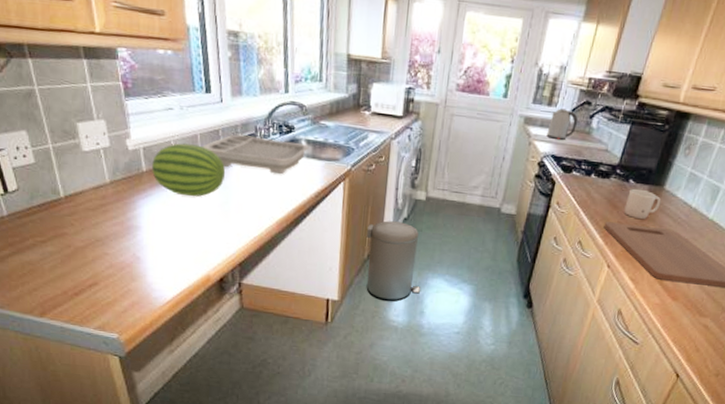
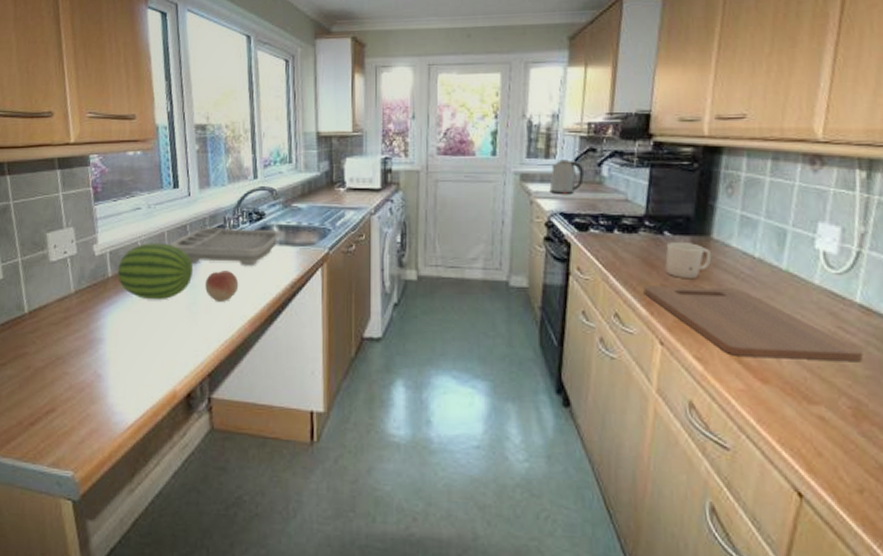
fruit: none [237,176,268,204] -> present [205,271,239,301]
pedal bin: present [366,221,420,303] -> none [352,308,423,411]

